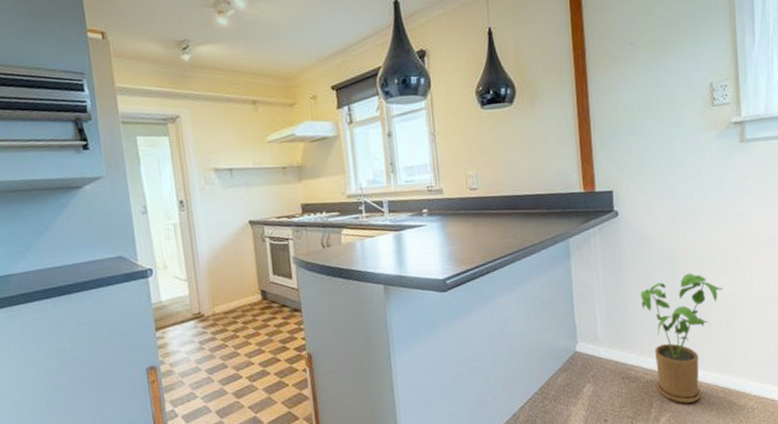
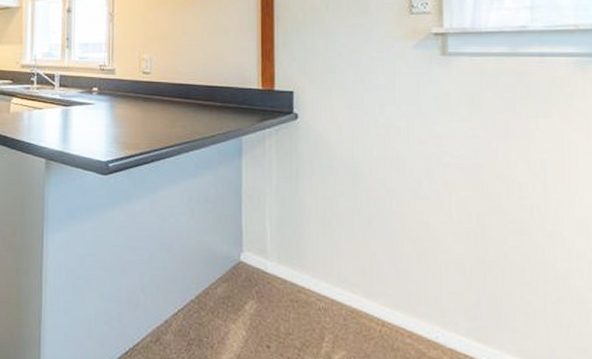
house plant: present [640,273,723,404] -> none [317,192,415,344]

